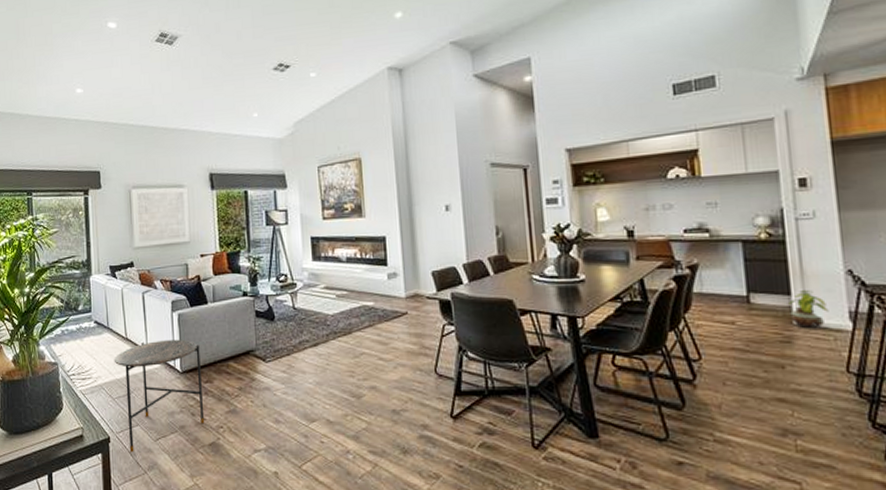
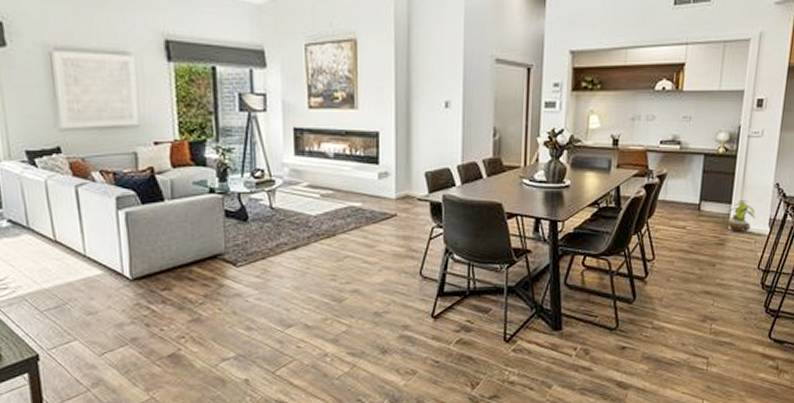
side table: present [114,339,205,453] -> none [38,242,162,370]

